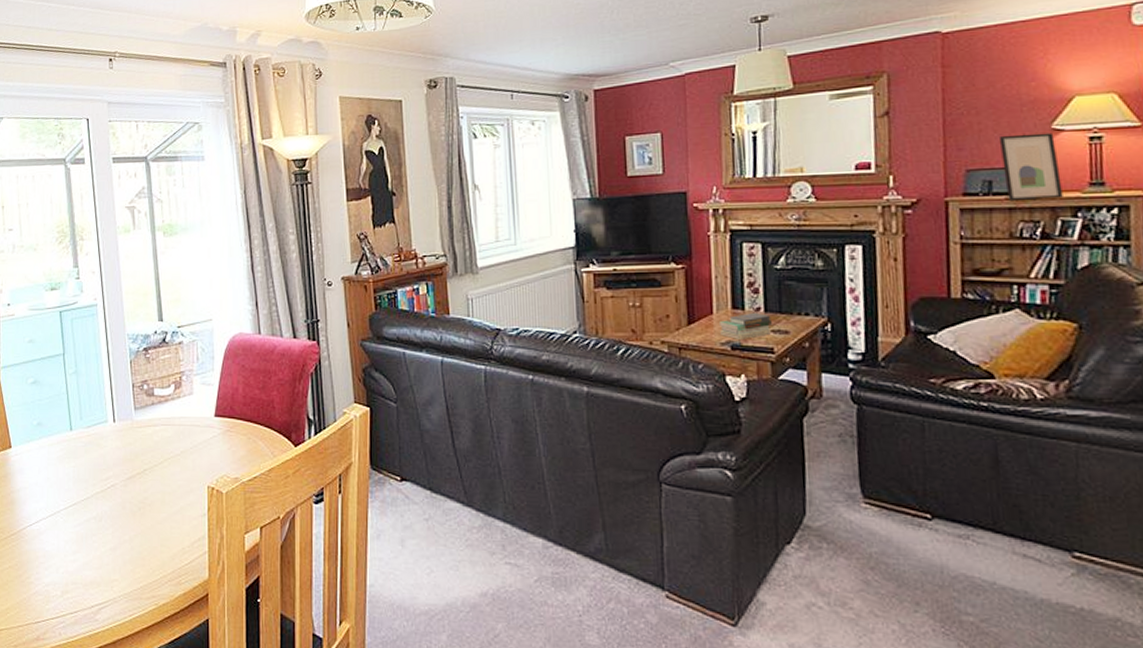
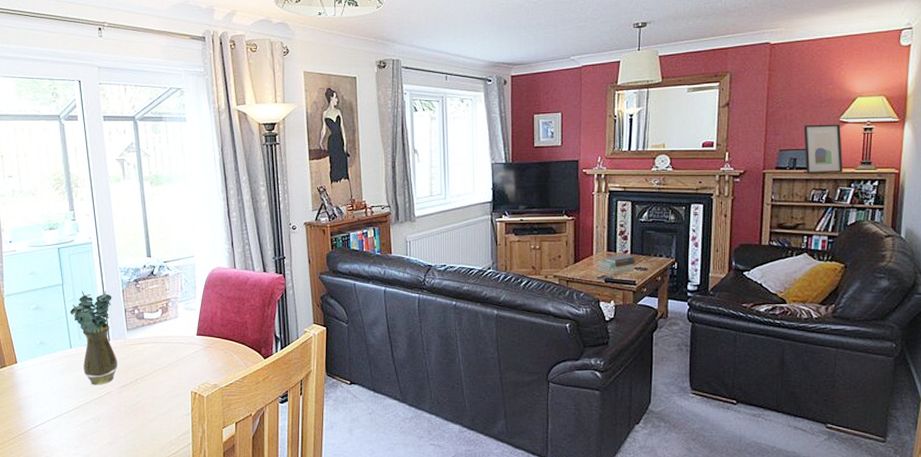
vase: none [71,361,124,477] -> present [70,290,118,385]

